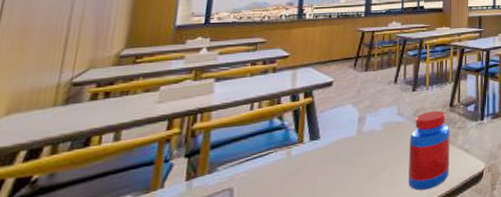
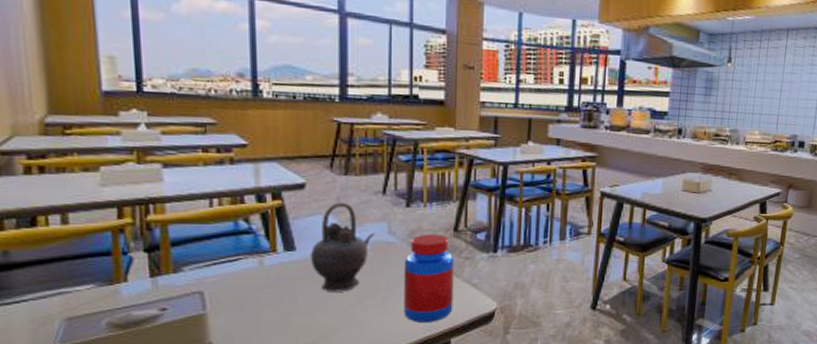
teapot: none [331,93,387,173] -> present [310,202,375,292]

